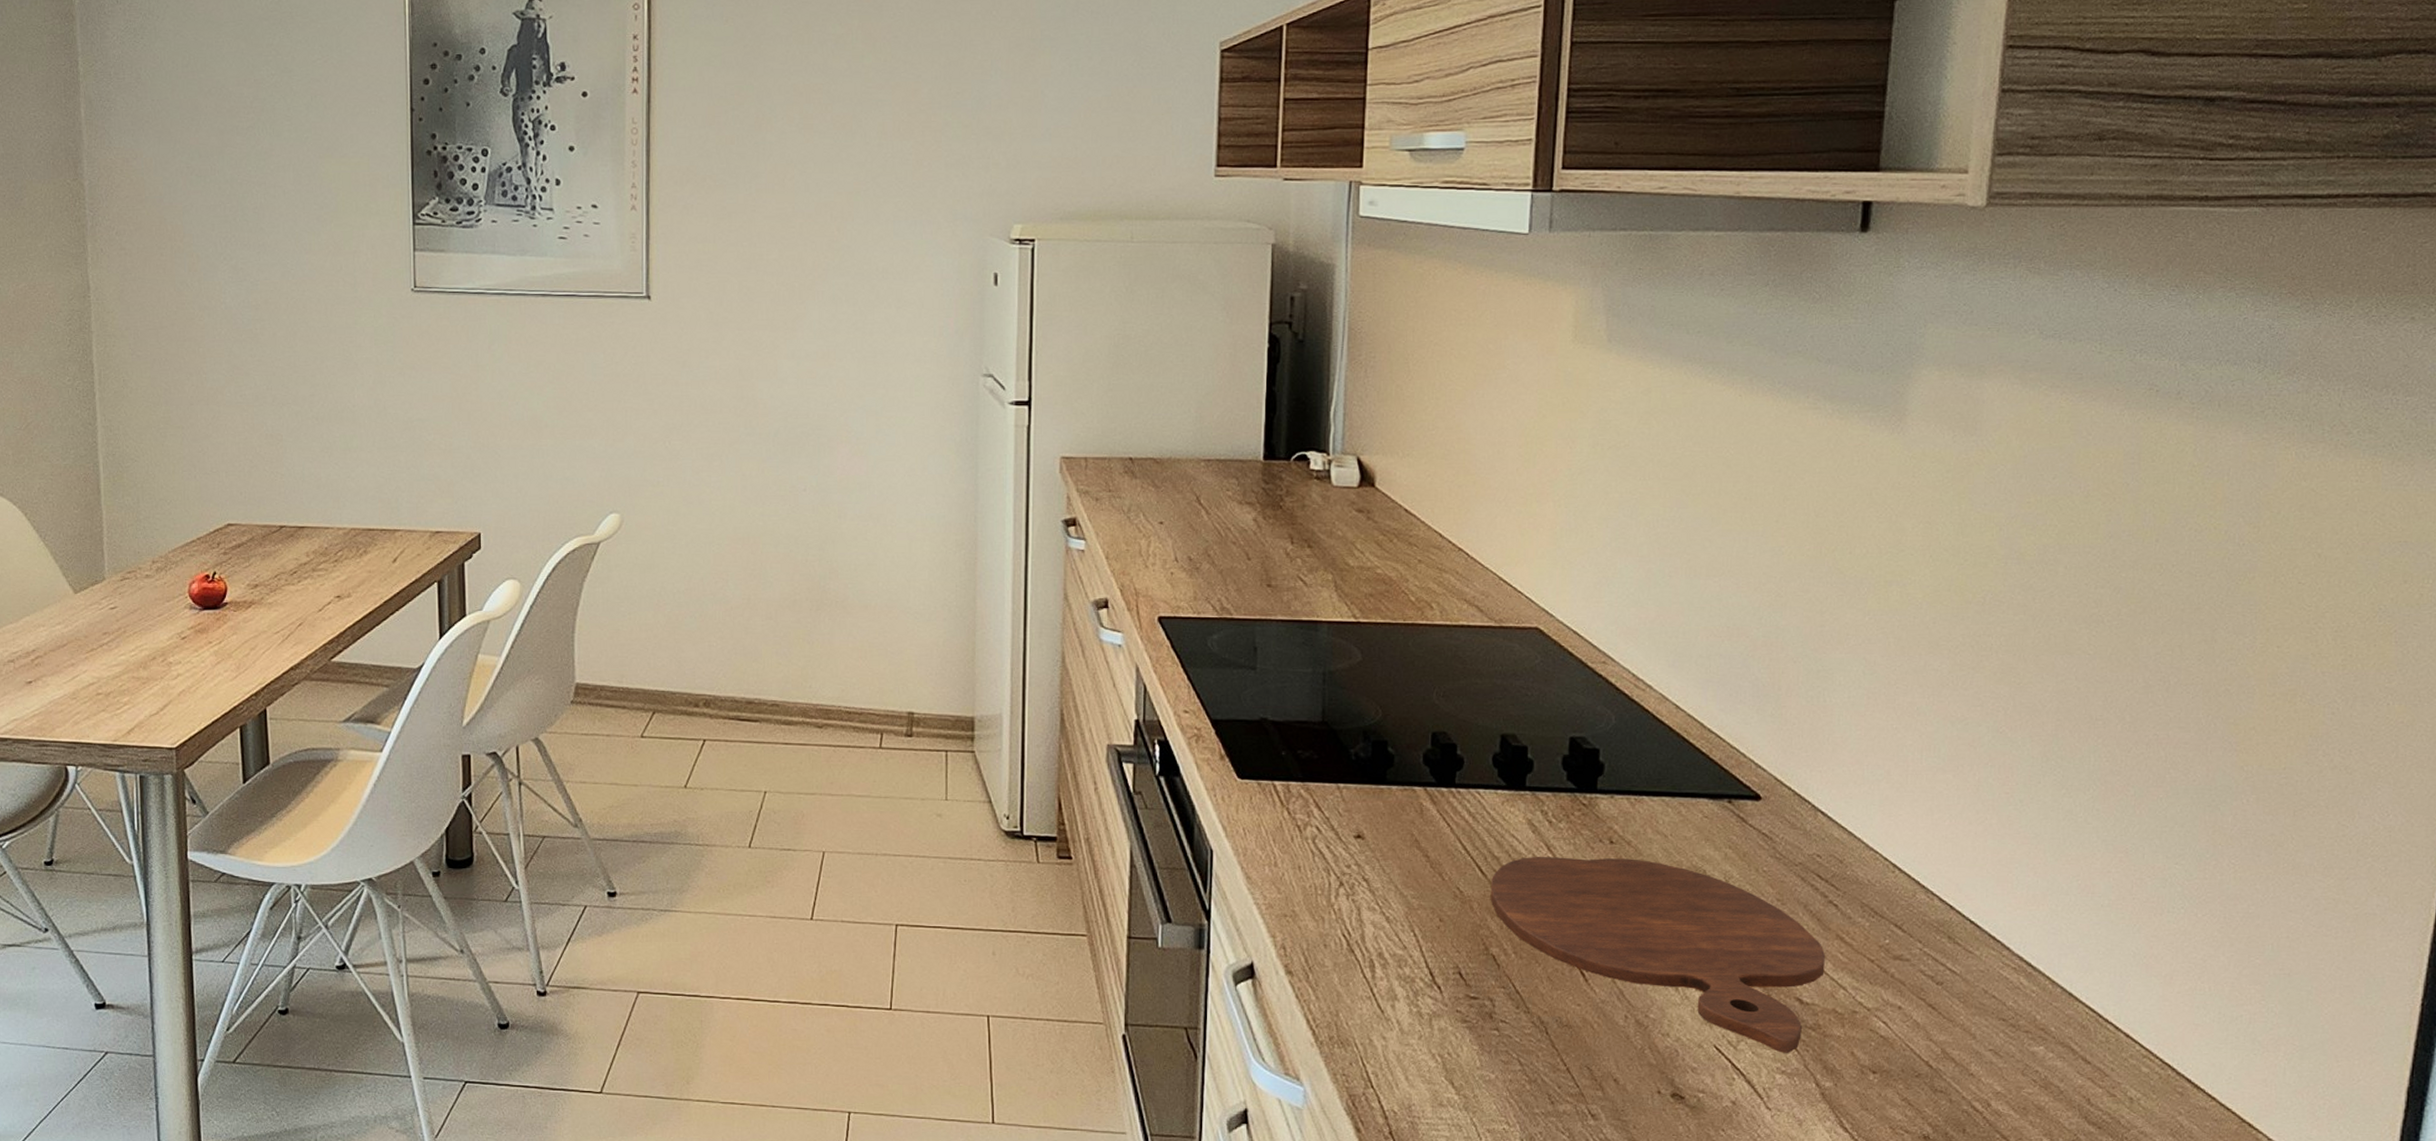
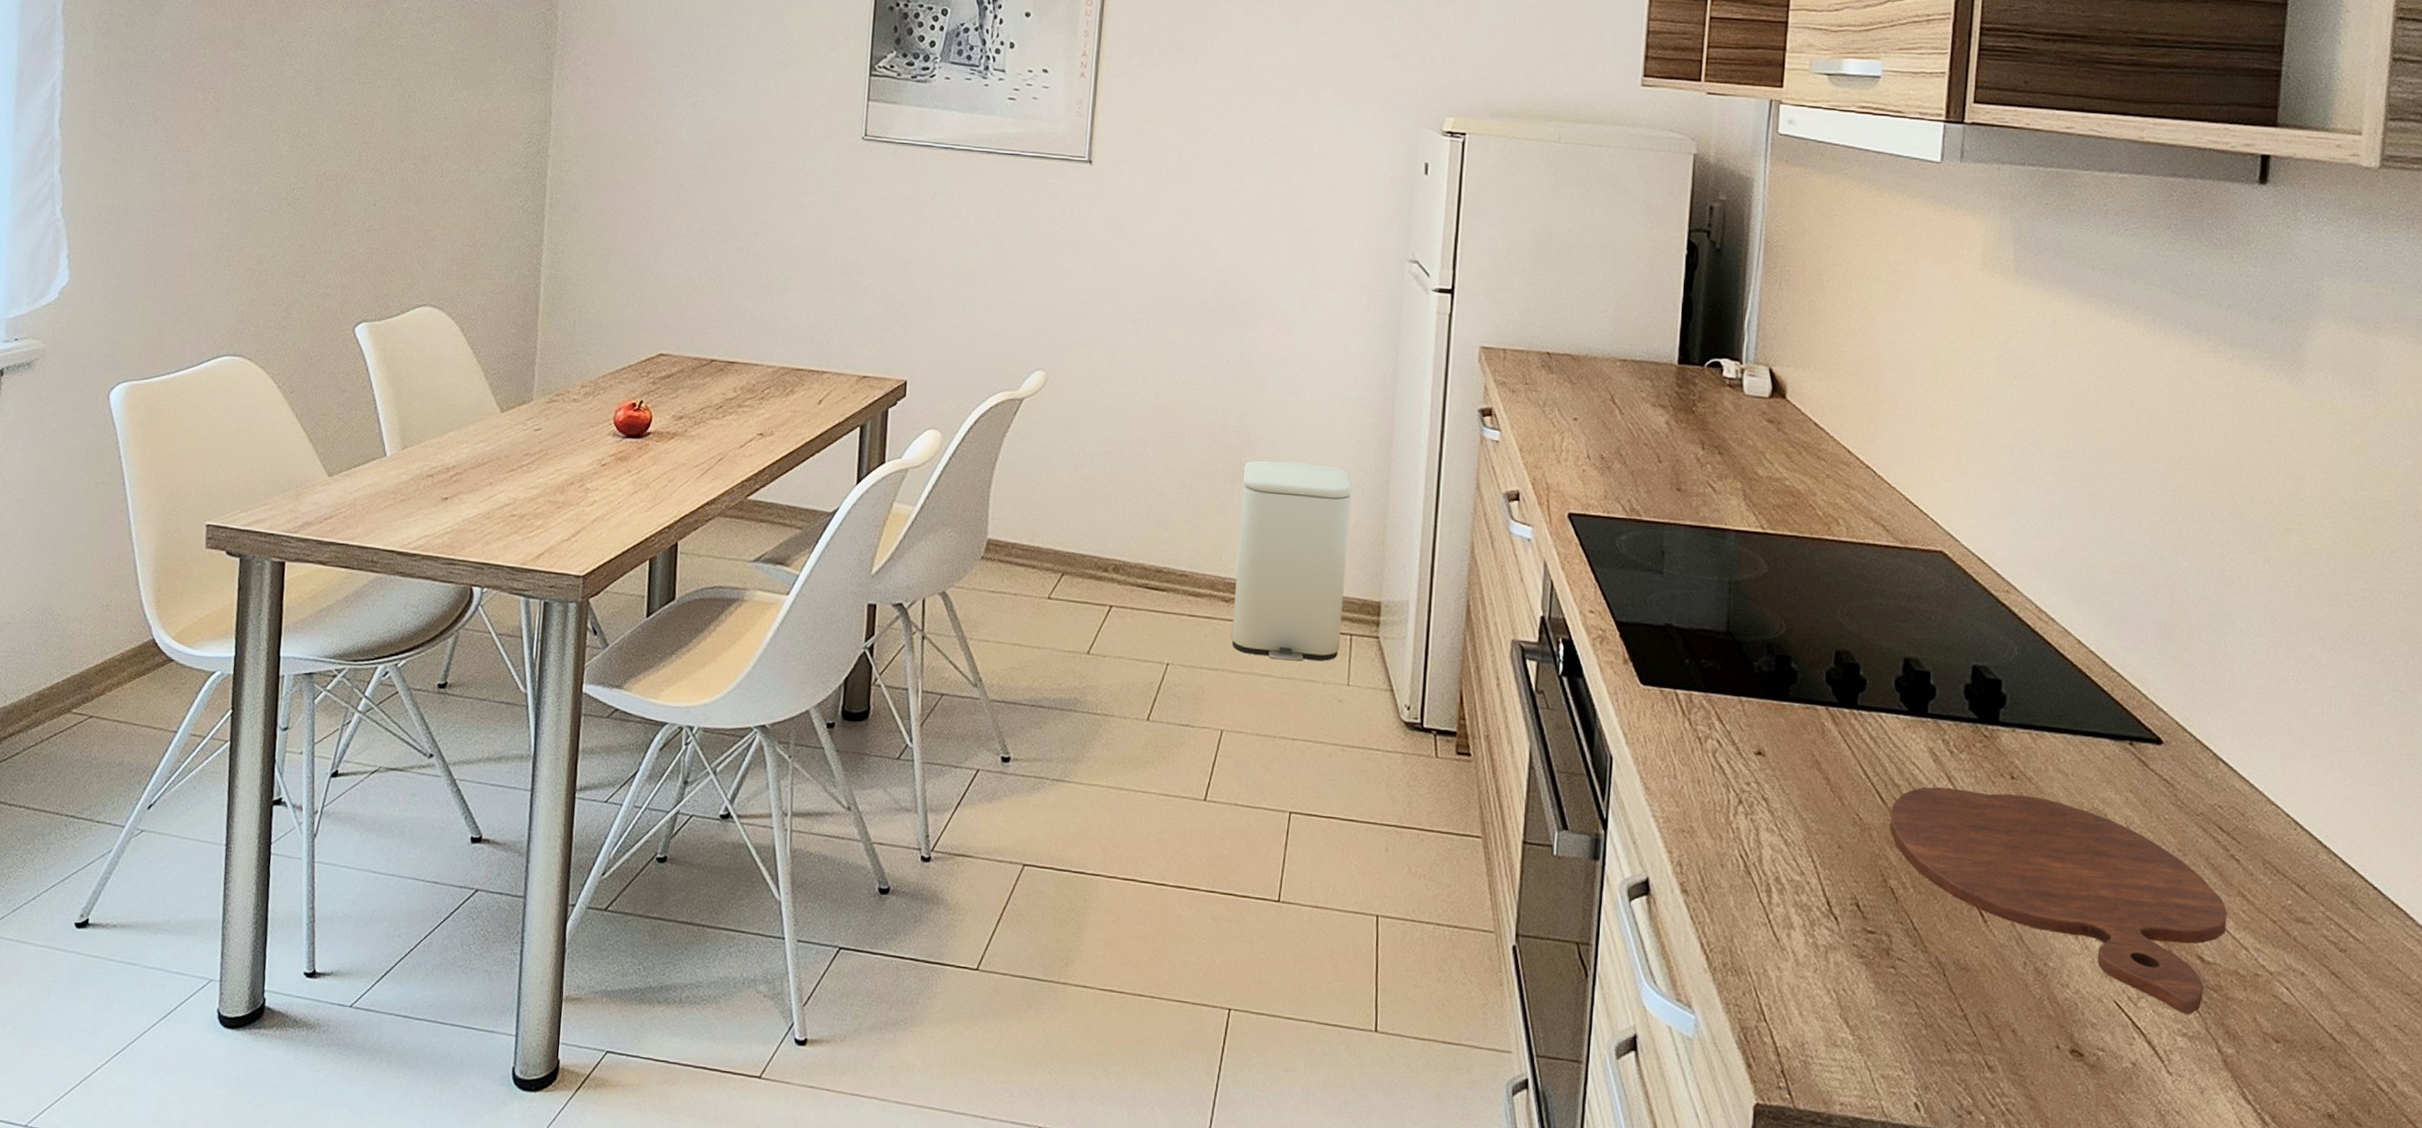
pedal bin: none [827,585,939,781] -> present [1232,460,1352,663]

